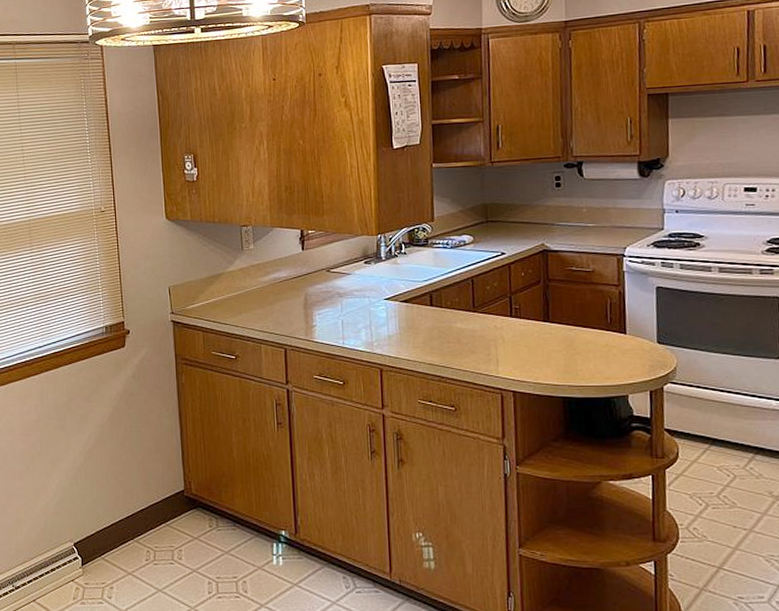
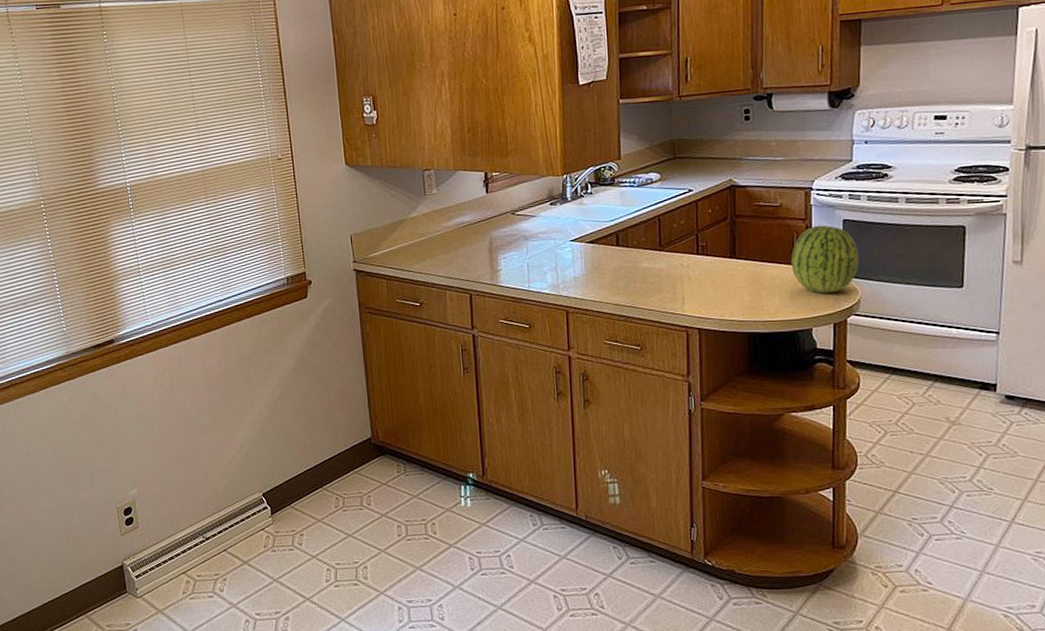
fruit: none [604,291,674,360] -> present [790,225,859,293]

